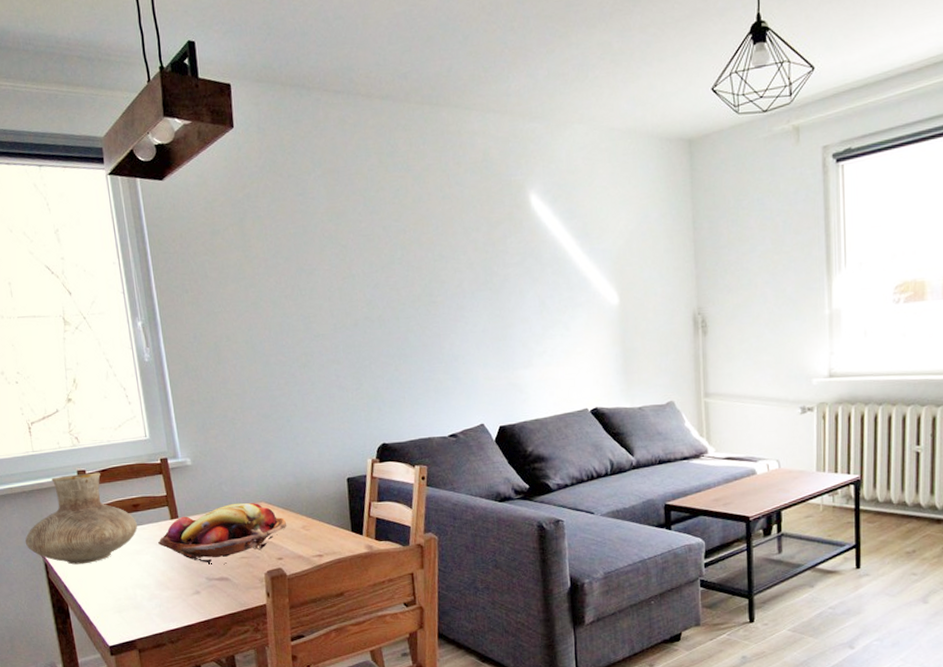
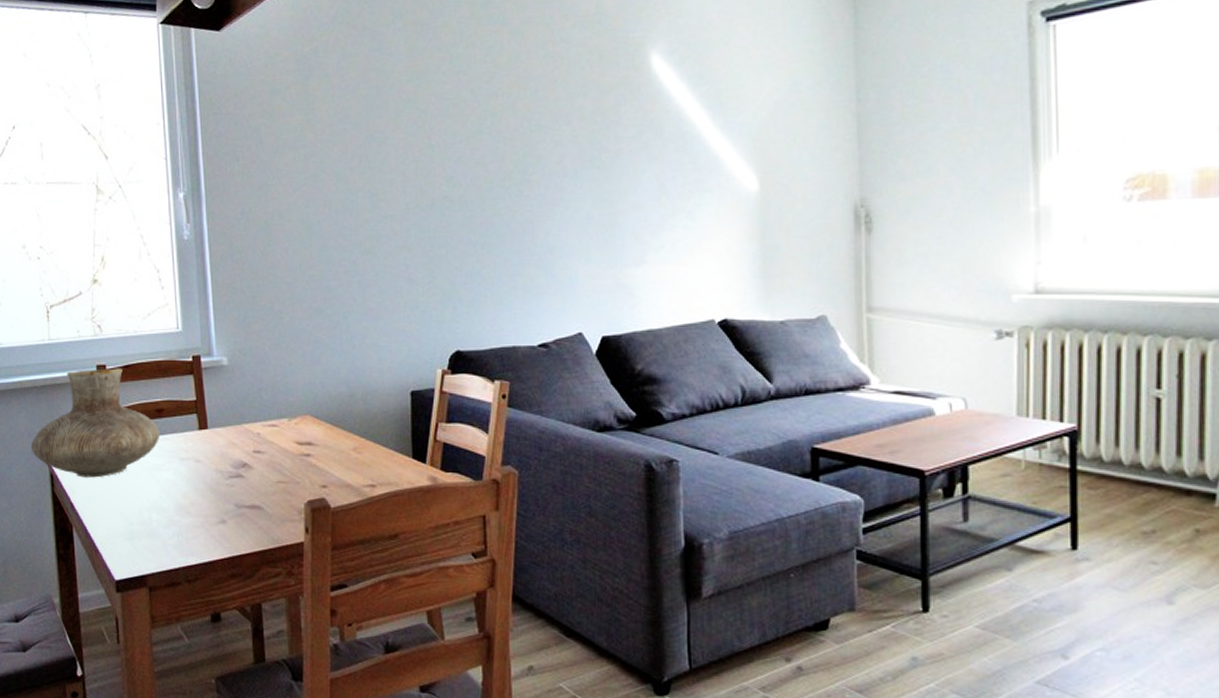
fruit basket: present [158,502,287,563] -> none [182,414,336,486]

